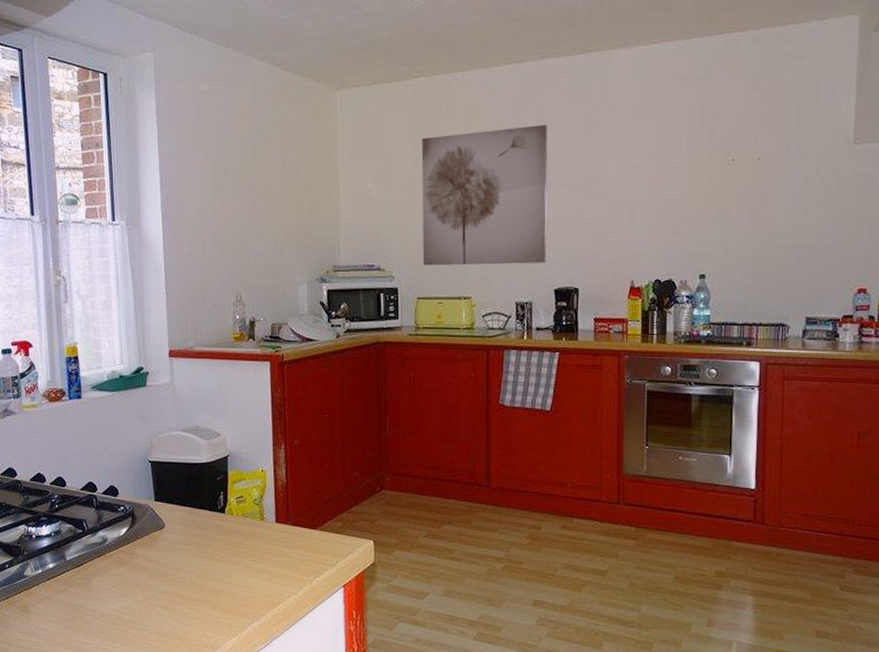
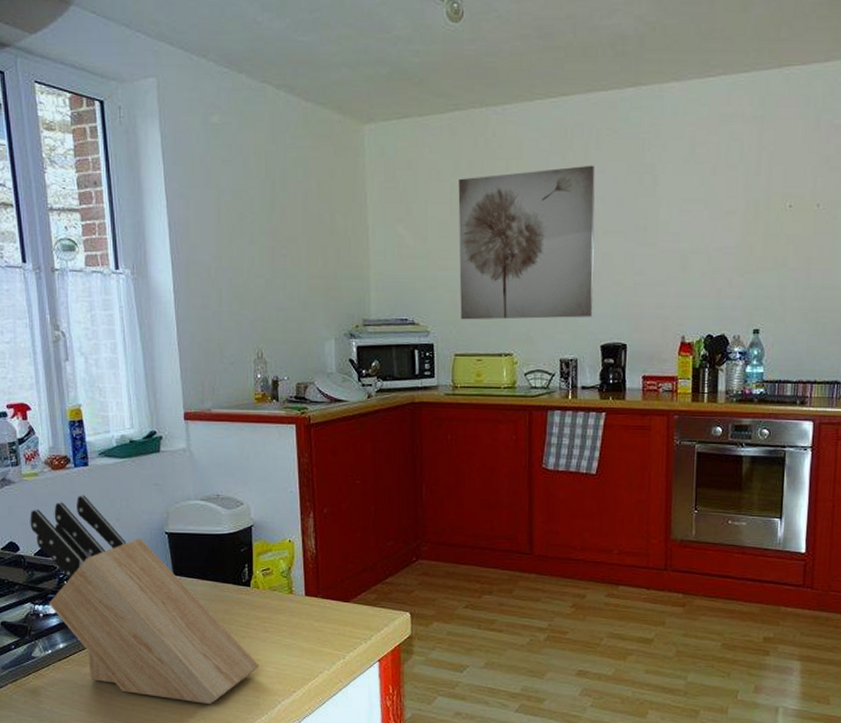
knife block: none [27,425,232,625] -> present [30,495,260,704]

